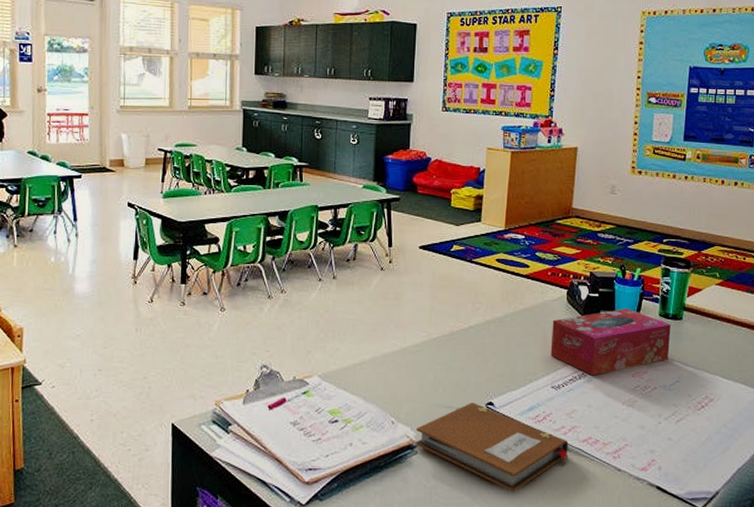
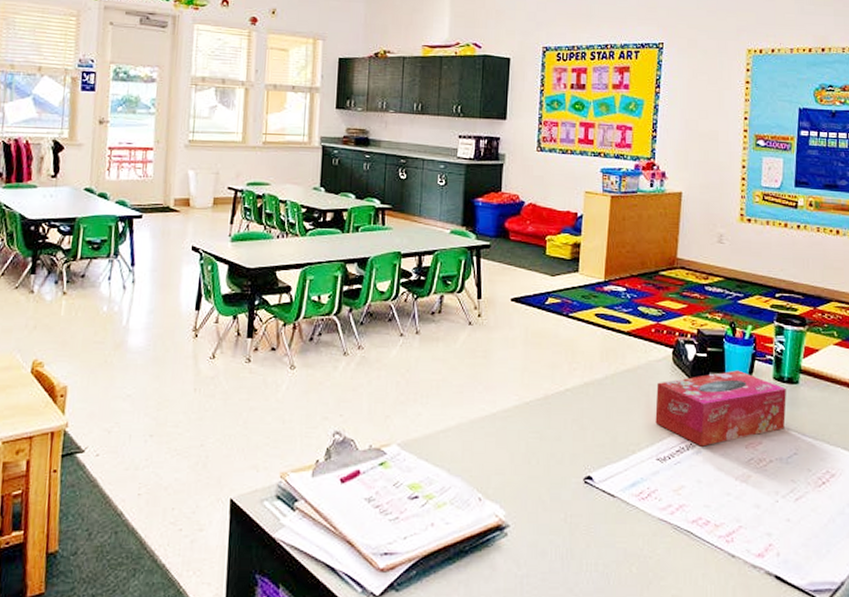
notebook: present [415,403,569,492] -> none [505,477,676,581]

